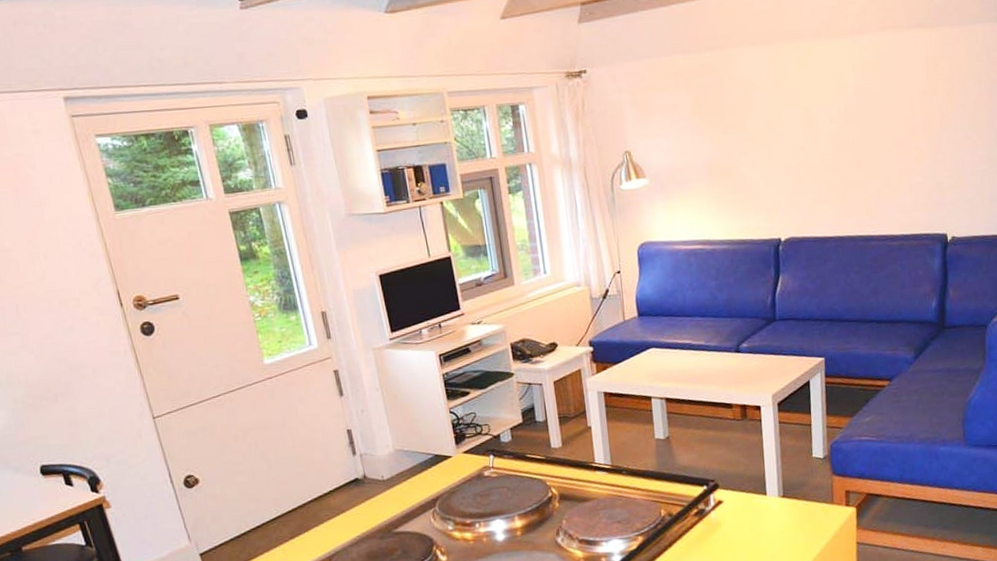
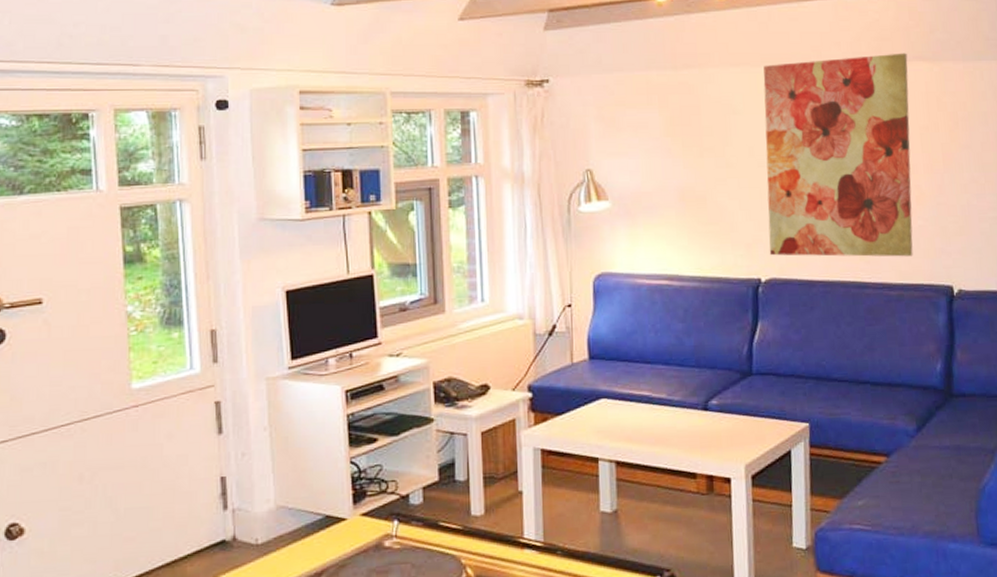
wall art: none [778,21,913,218] -> present [763,53,913,257]

